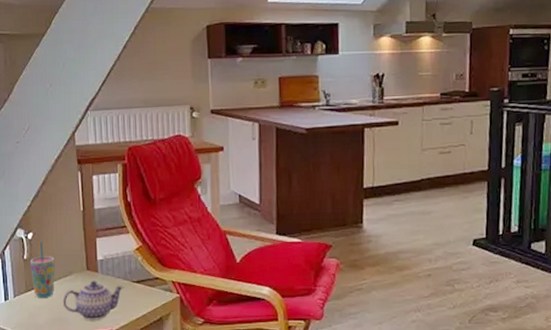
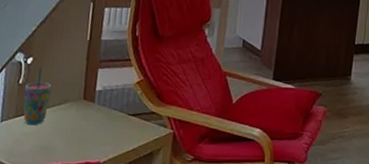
teapot: present [62,281,124,320] -> none [52,111,119,151]

